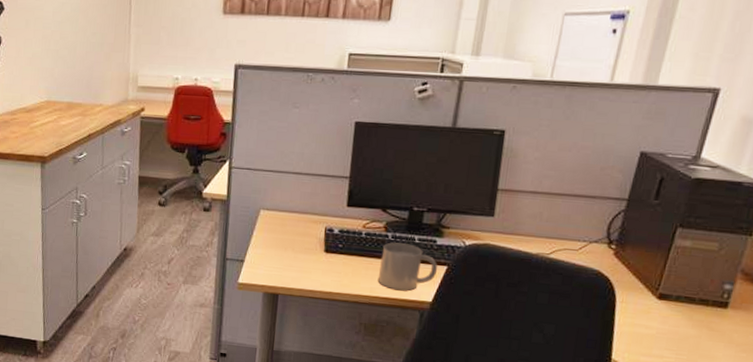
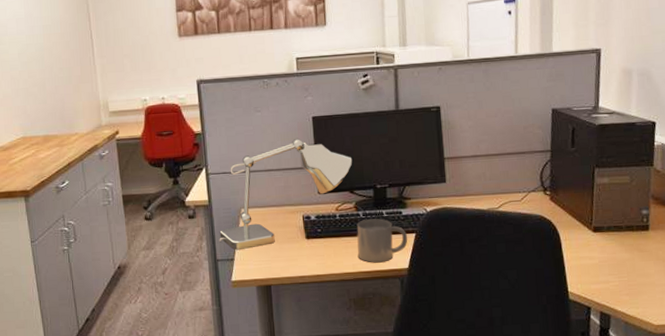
desk lamp: none [231,142,393,252] -> present [219,138,354,250]

